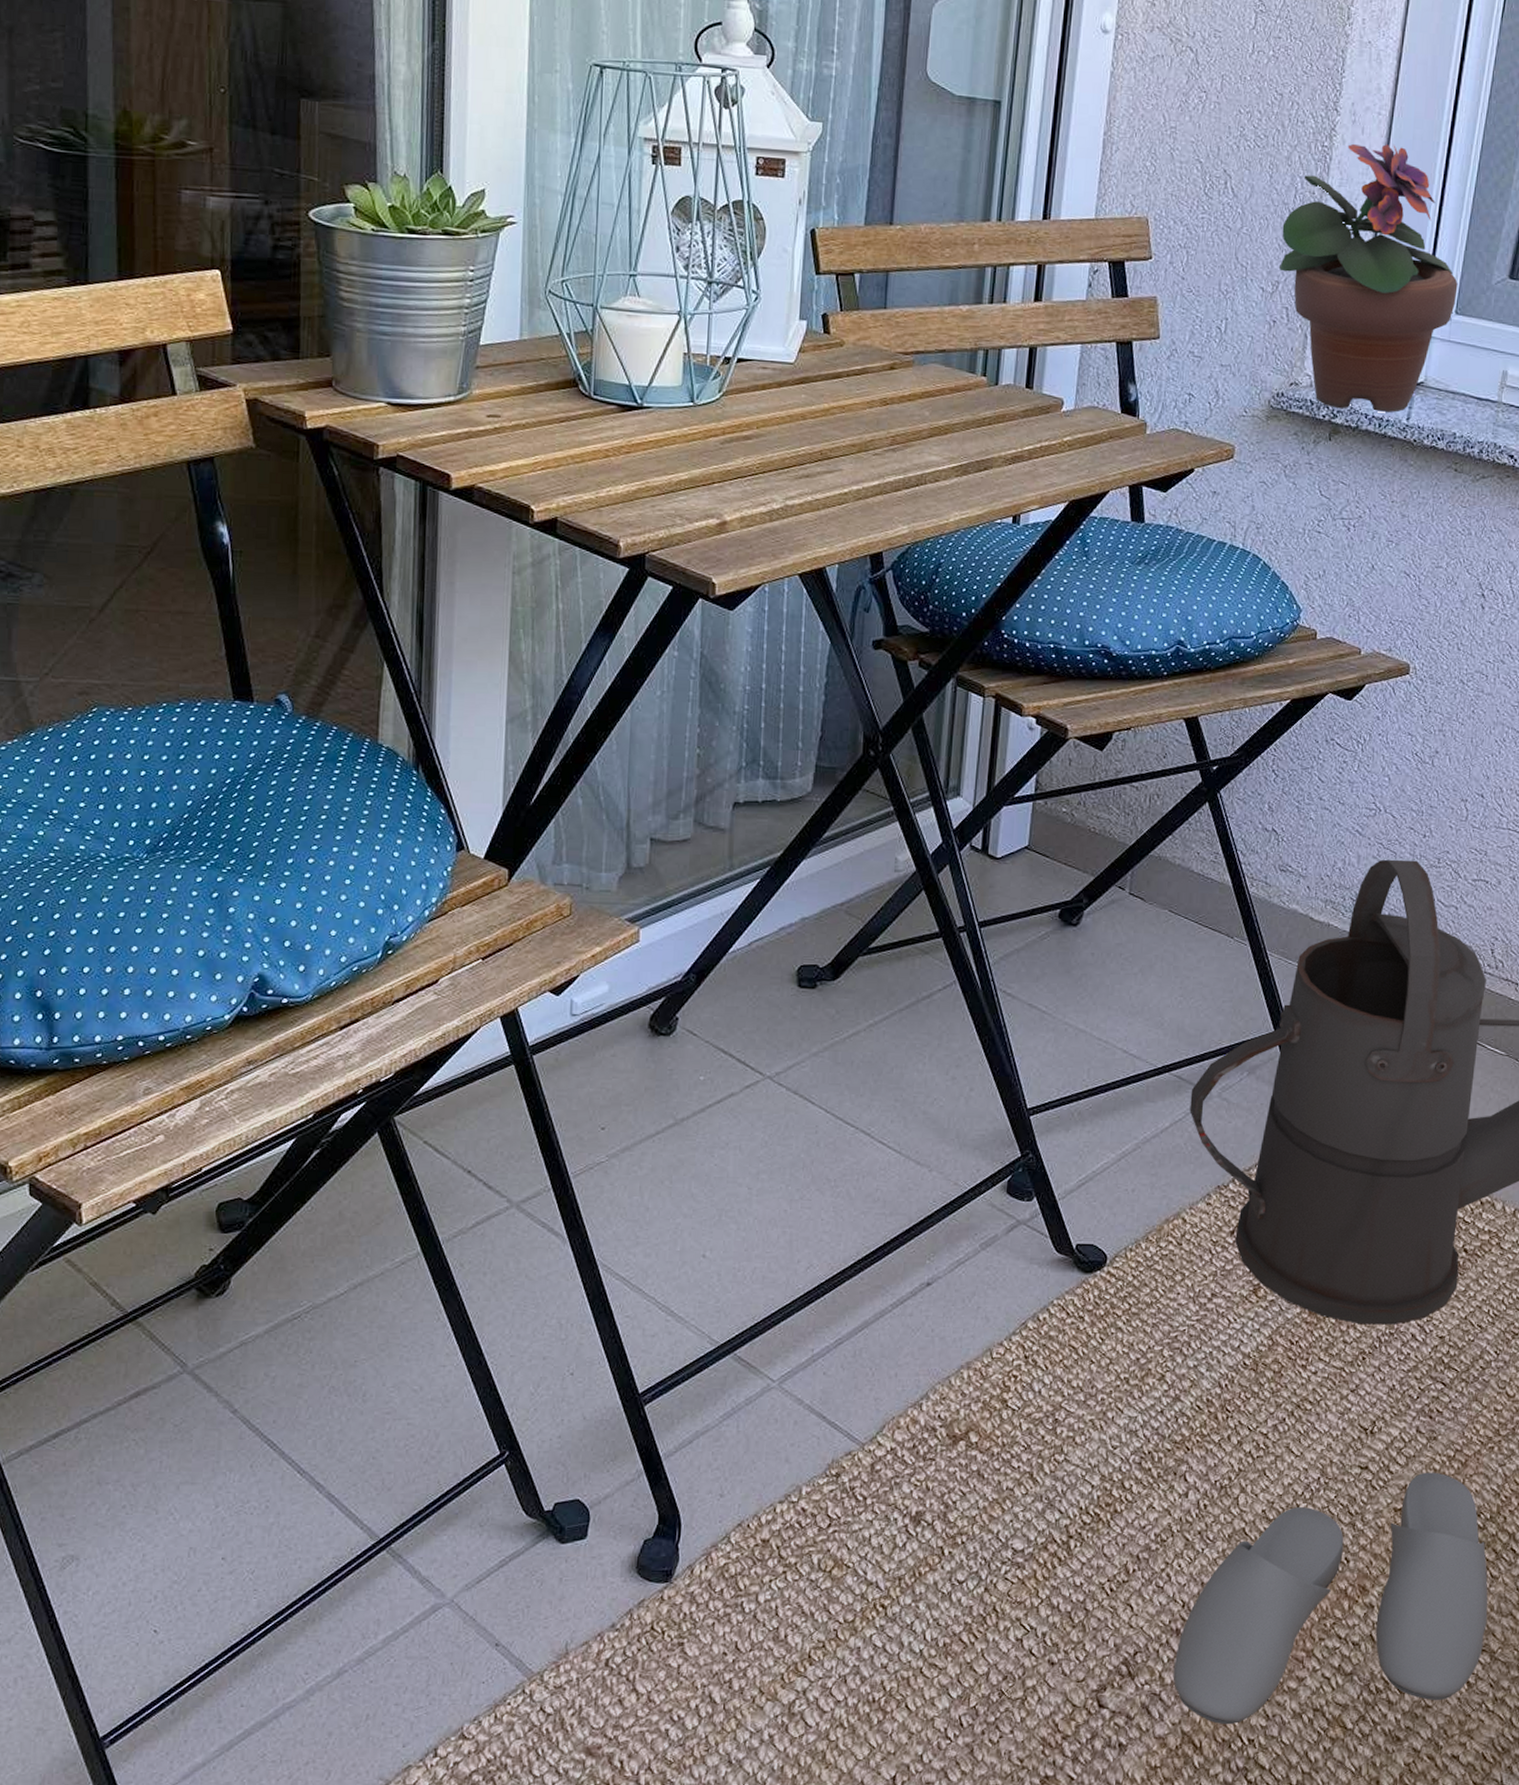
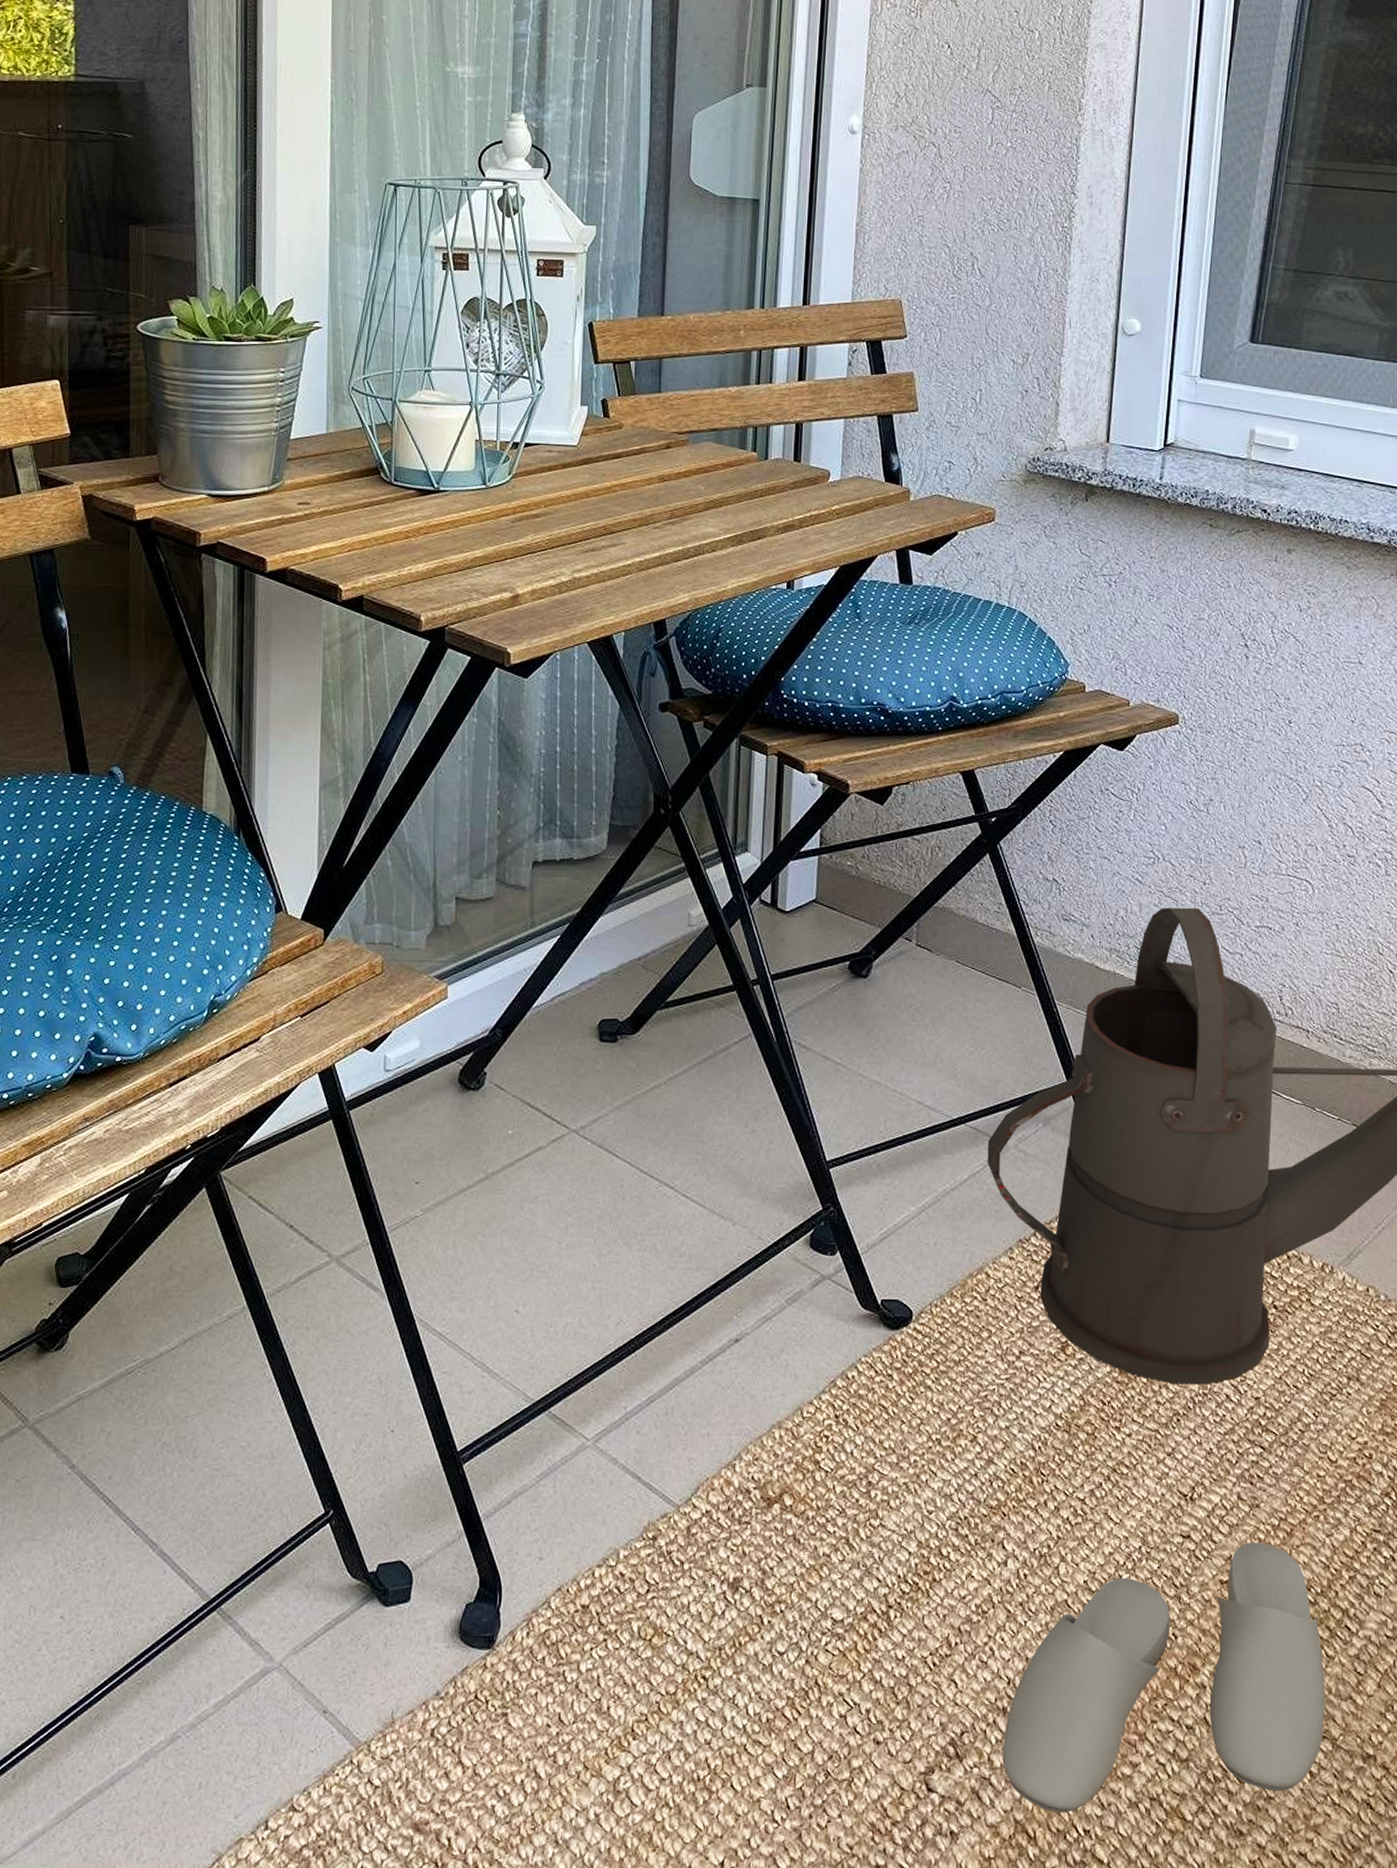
potted flower: present [1279,143,1458,413] -> none [1029,222,1201,474]

